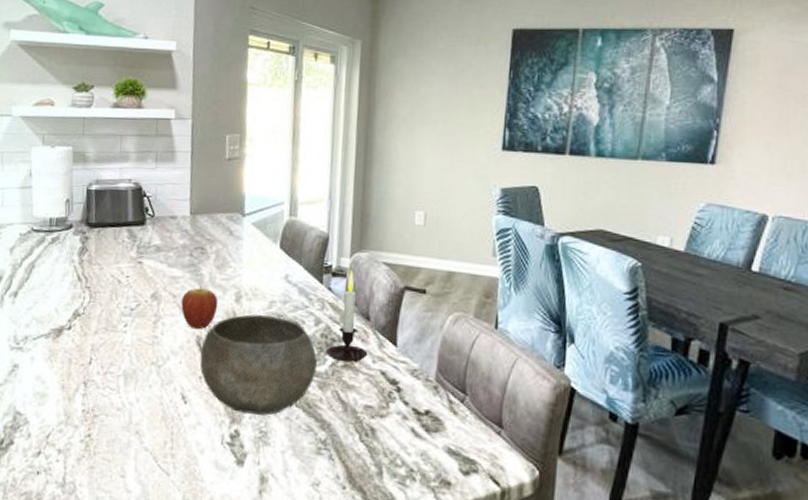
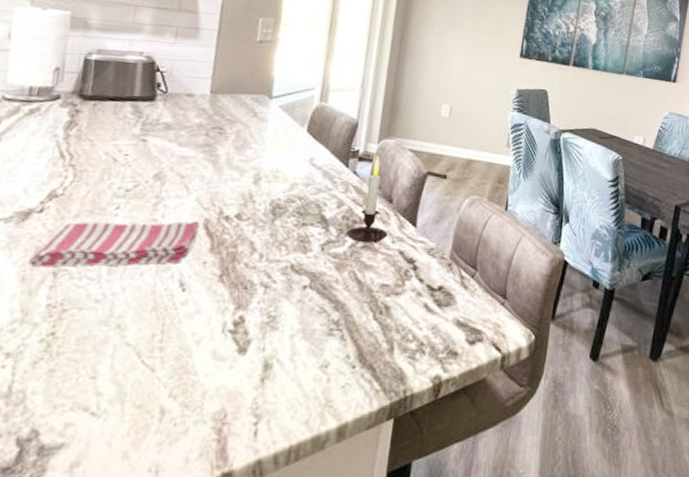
dish towel: none [65,338,193,378] -> present [28,221,200,267]
fruit: present [181,287,219,329] -> none [189,167,234,211]
bowl: present [199,314,317,416] -> none [205,196,337,299]

